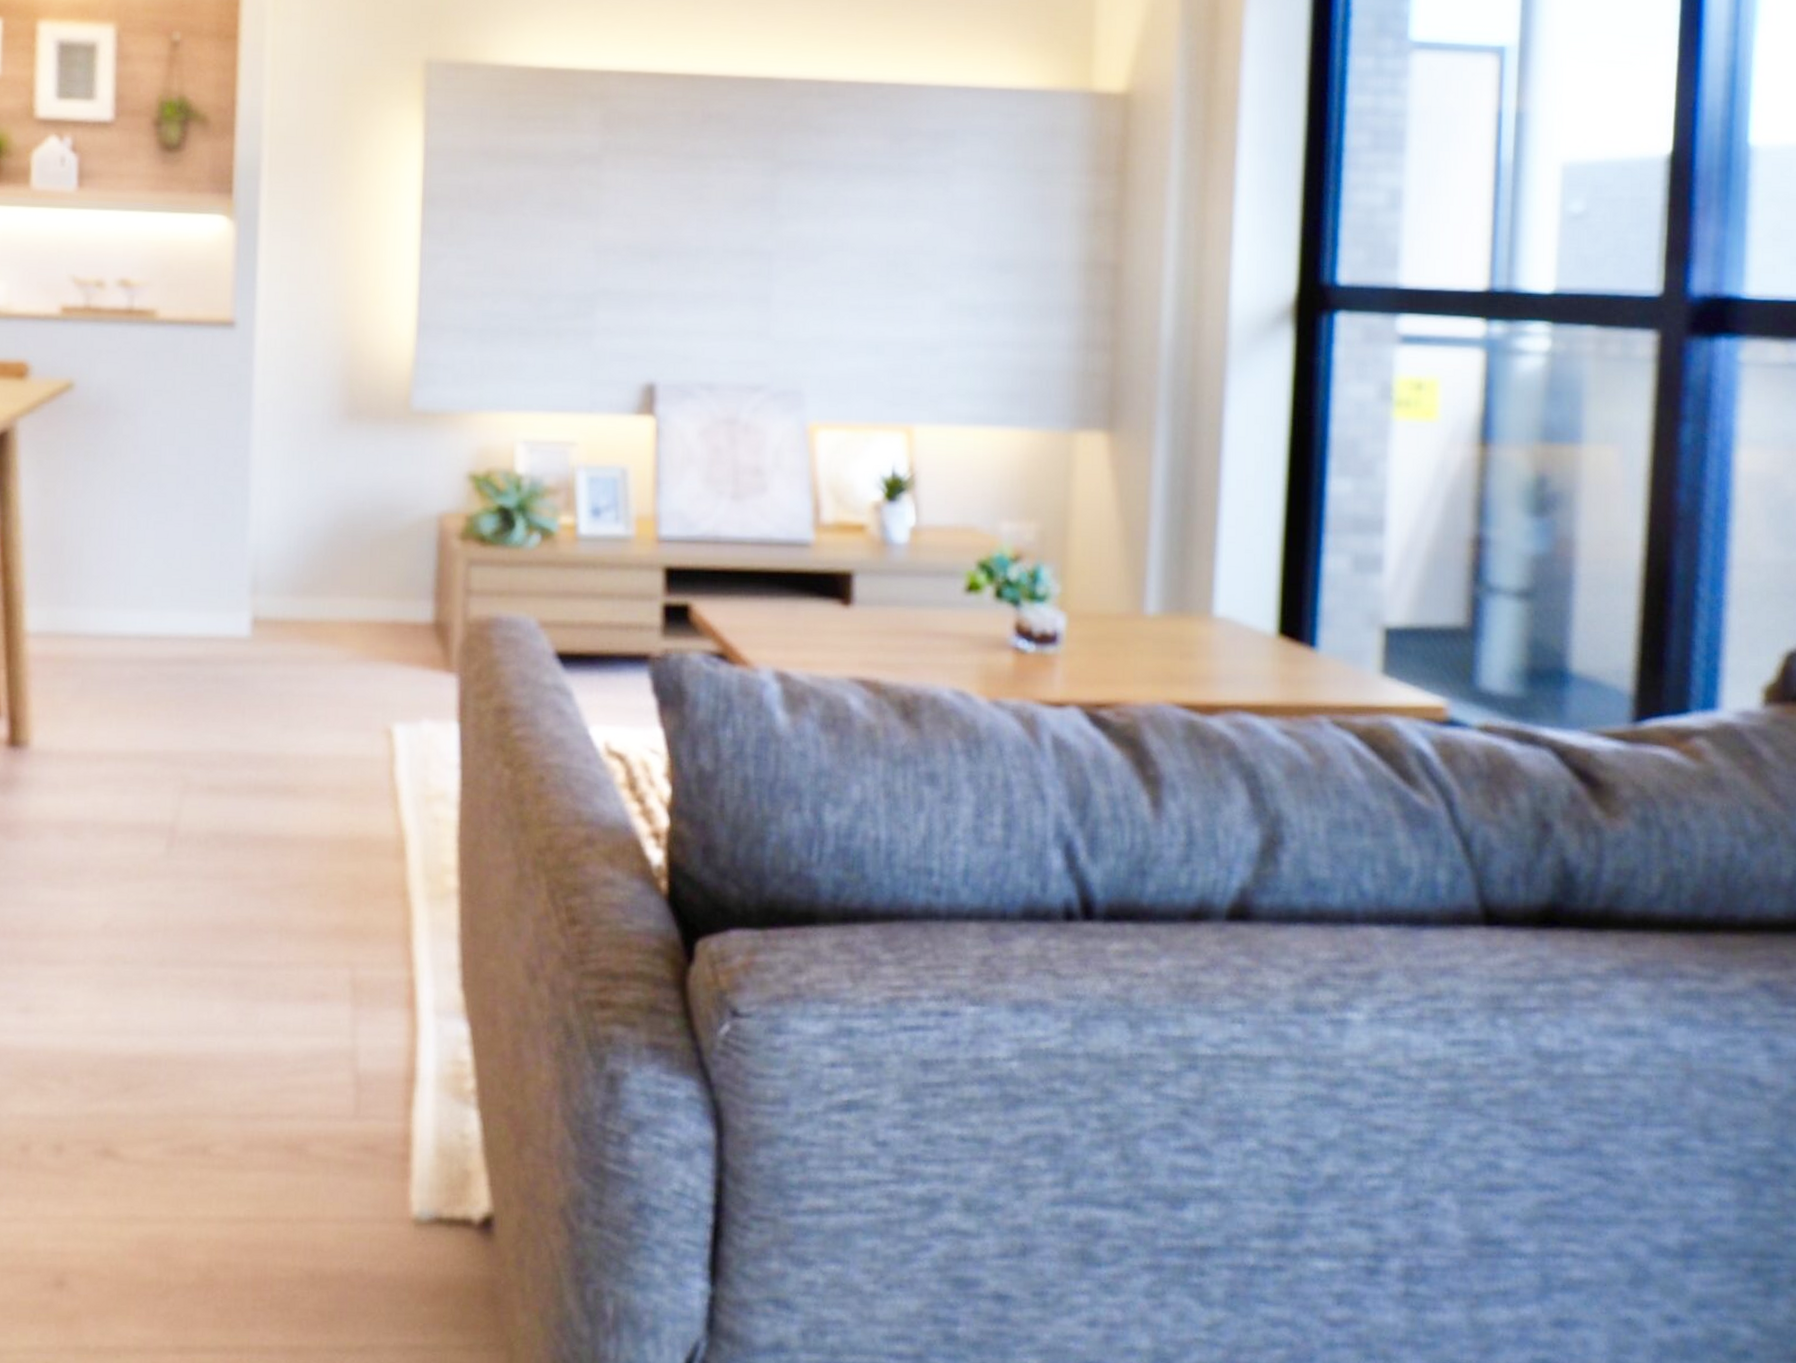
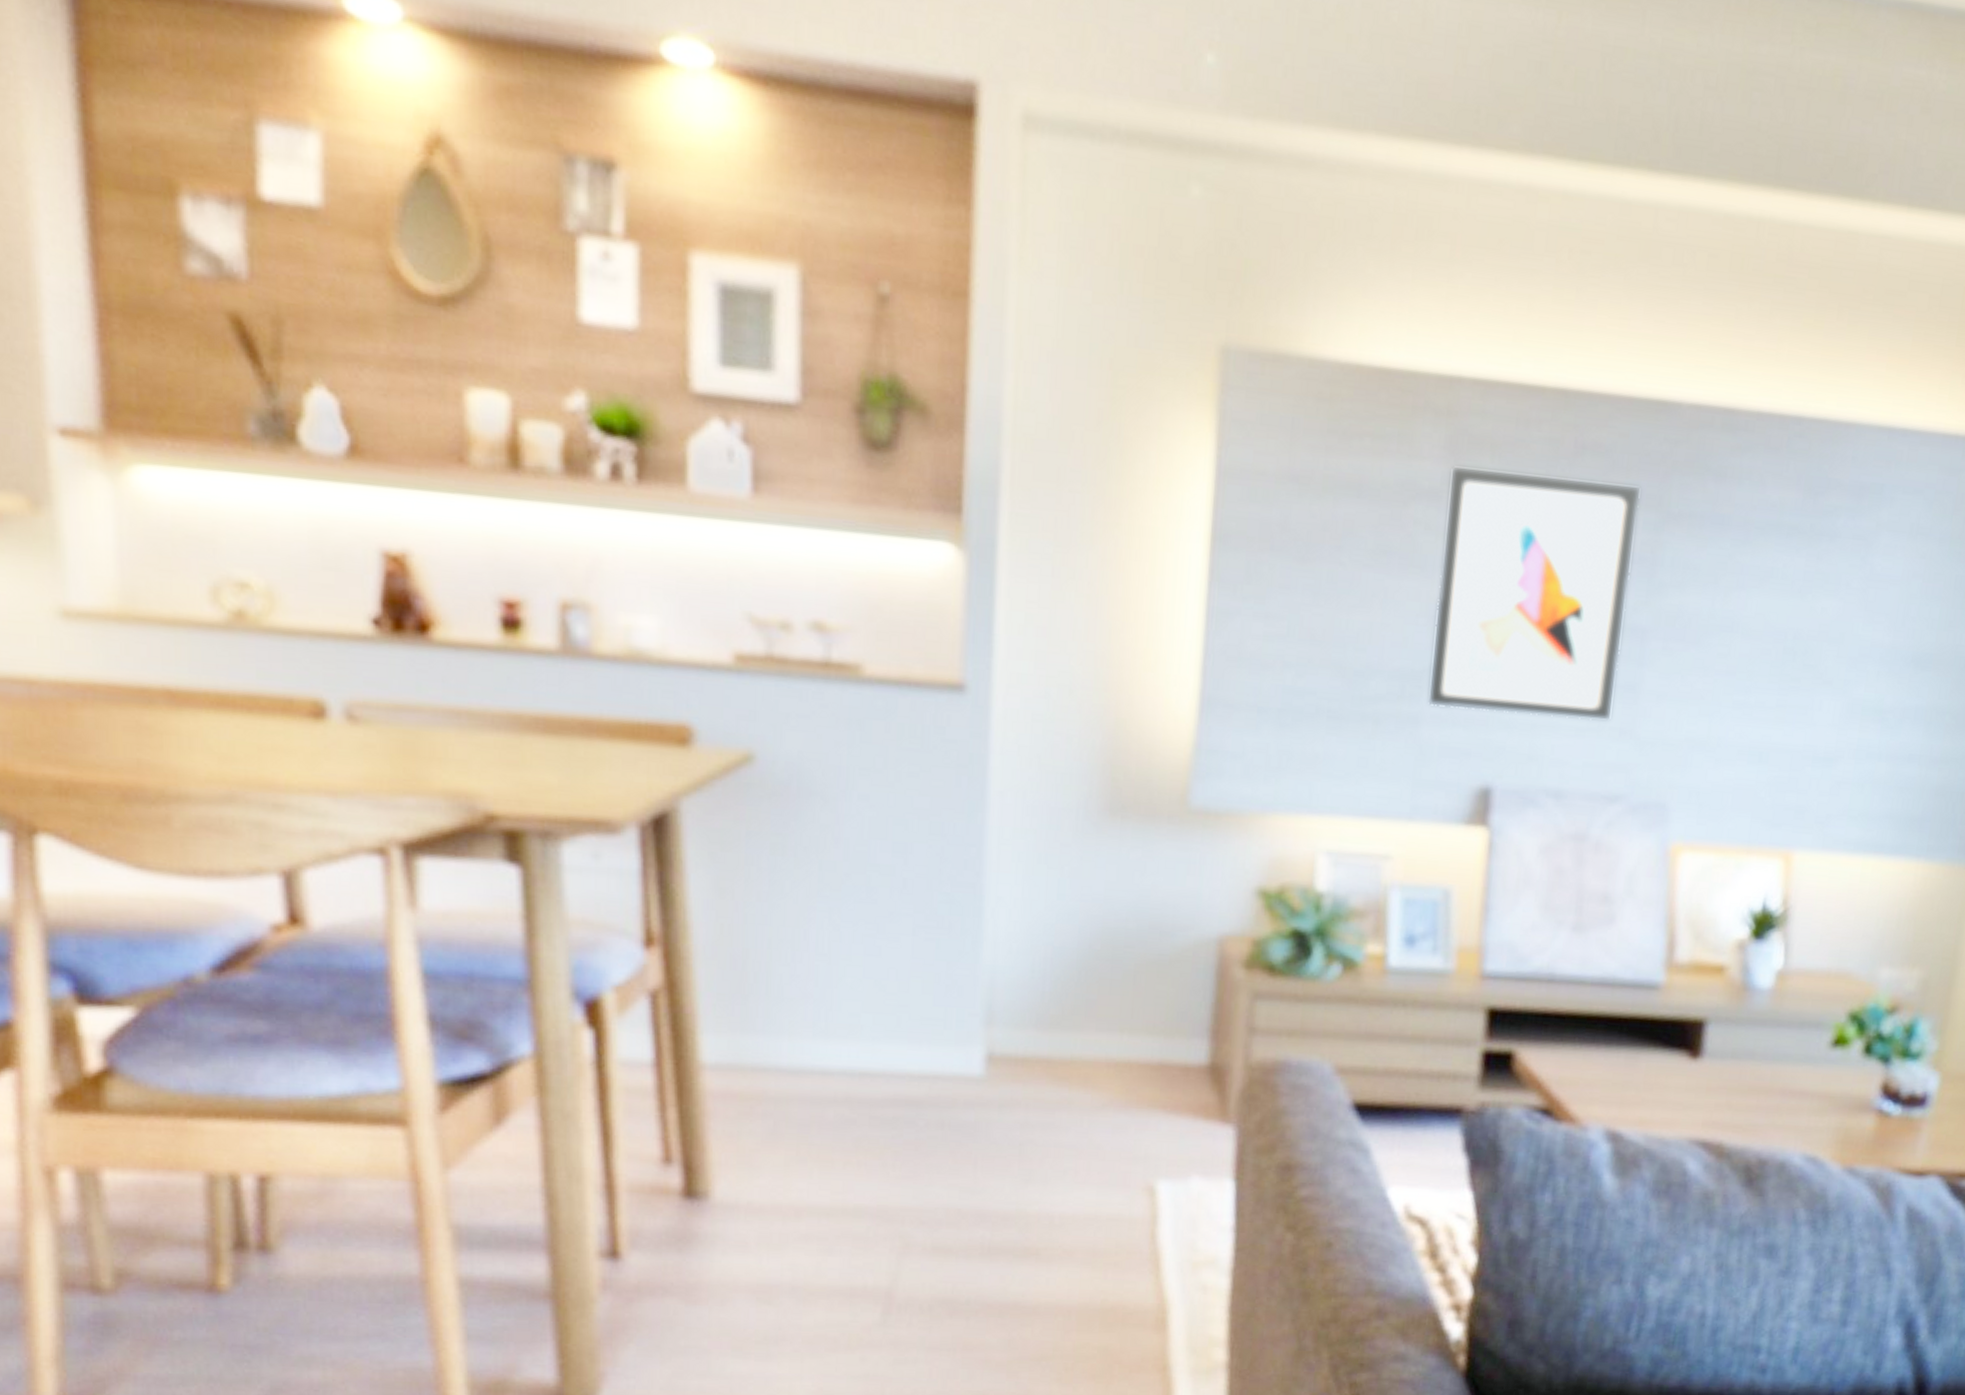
wall art: none [598,135,759,327] -> present [1427,465,1642,722]

